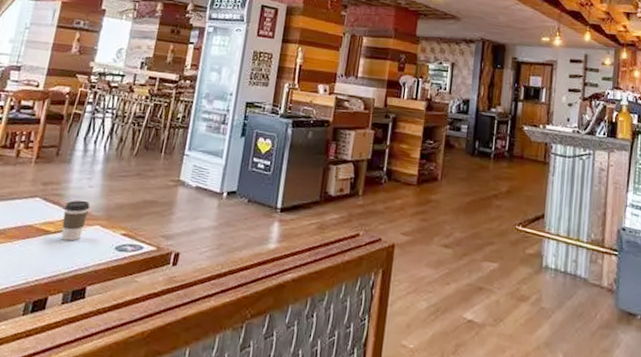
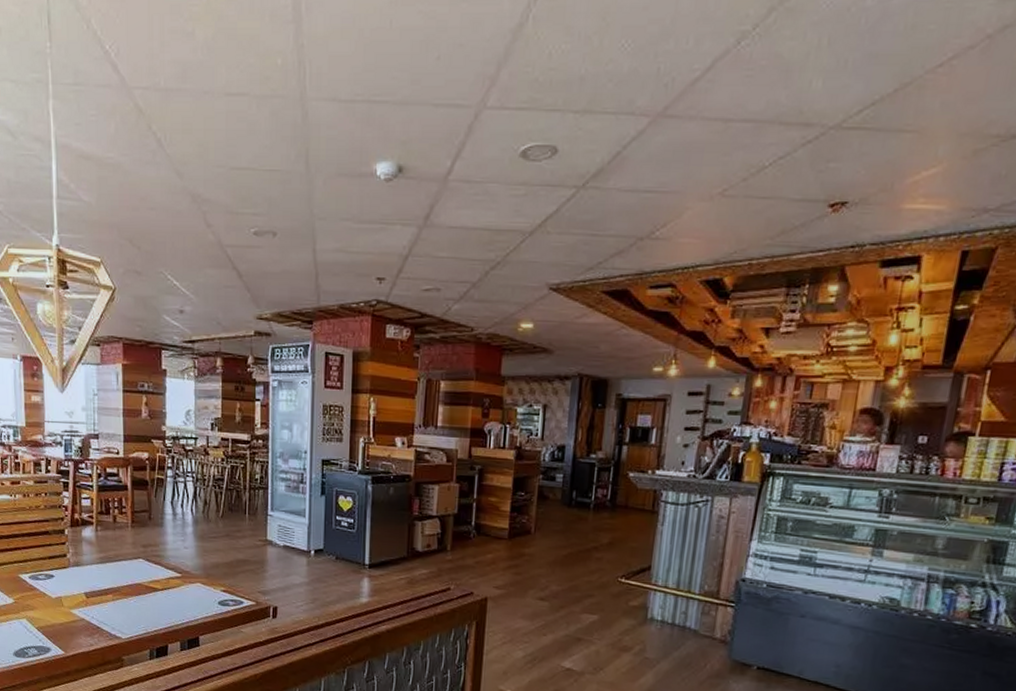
coffee cup: present [60,200,90,241] -> none [166,560,189,597]

